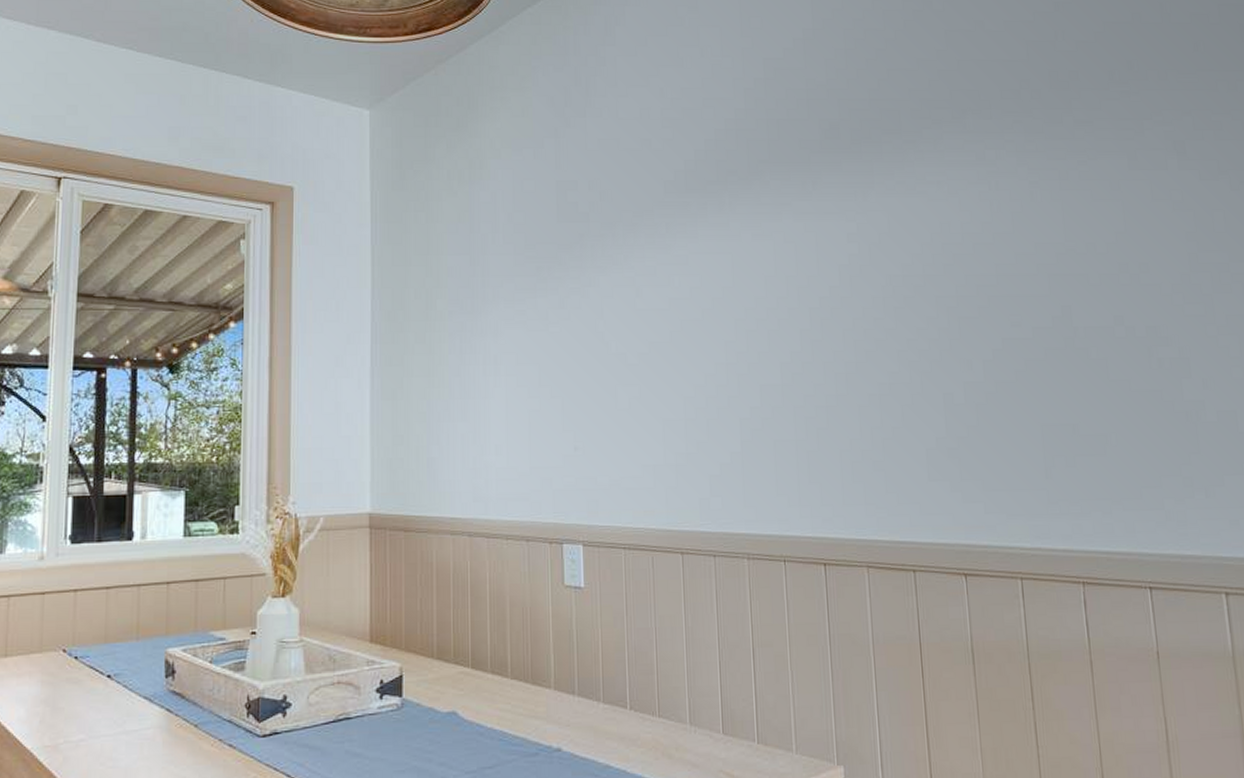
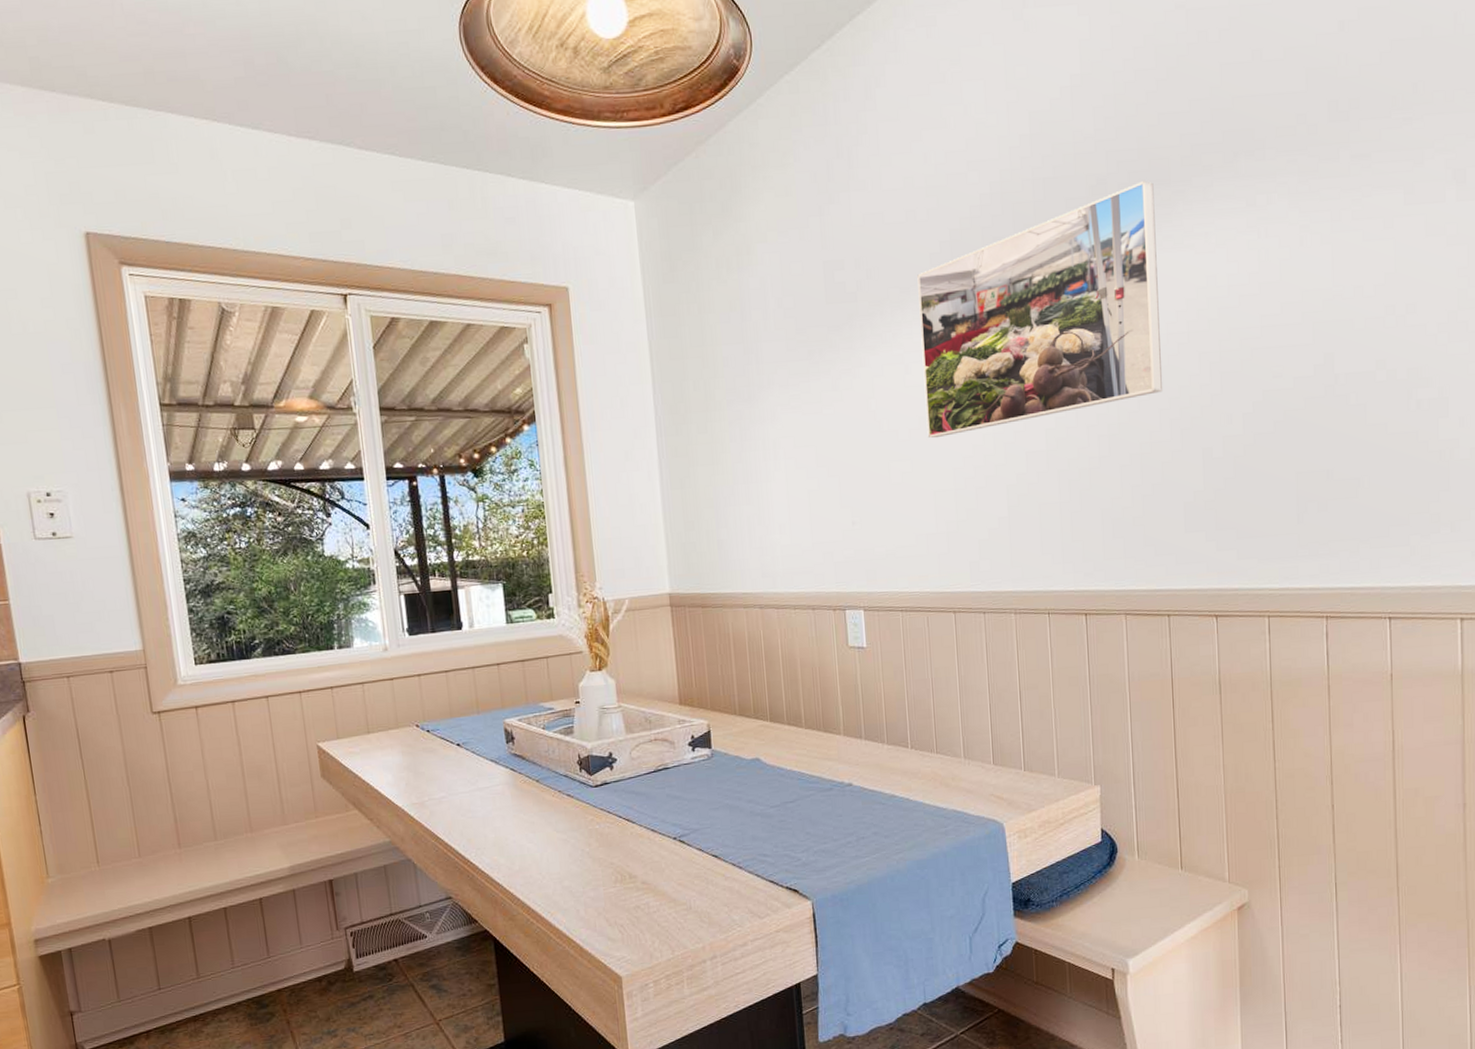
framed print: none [651,129,901,365] -> present [917,181,1163,438]

